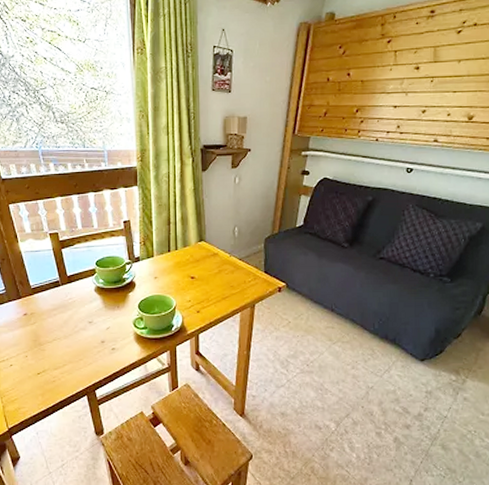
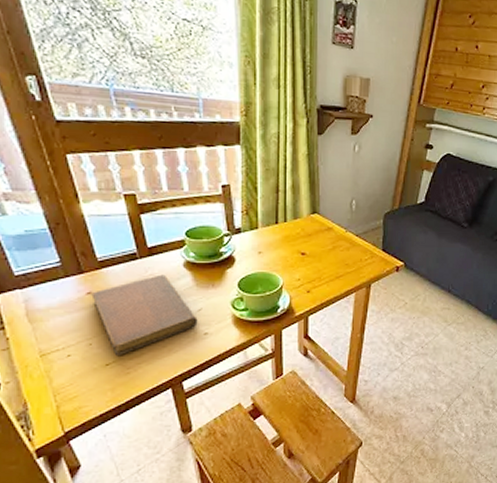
notebook: none [27,298,107,367] -> present [91,274,198,356]

